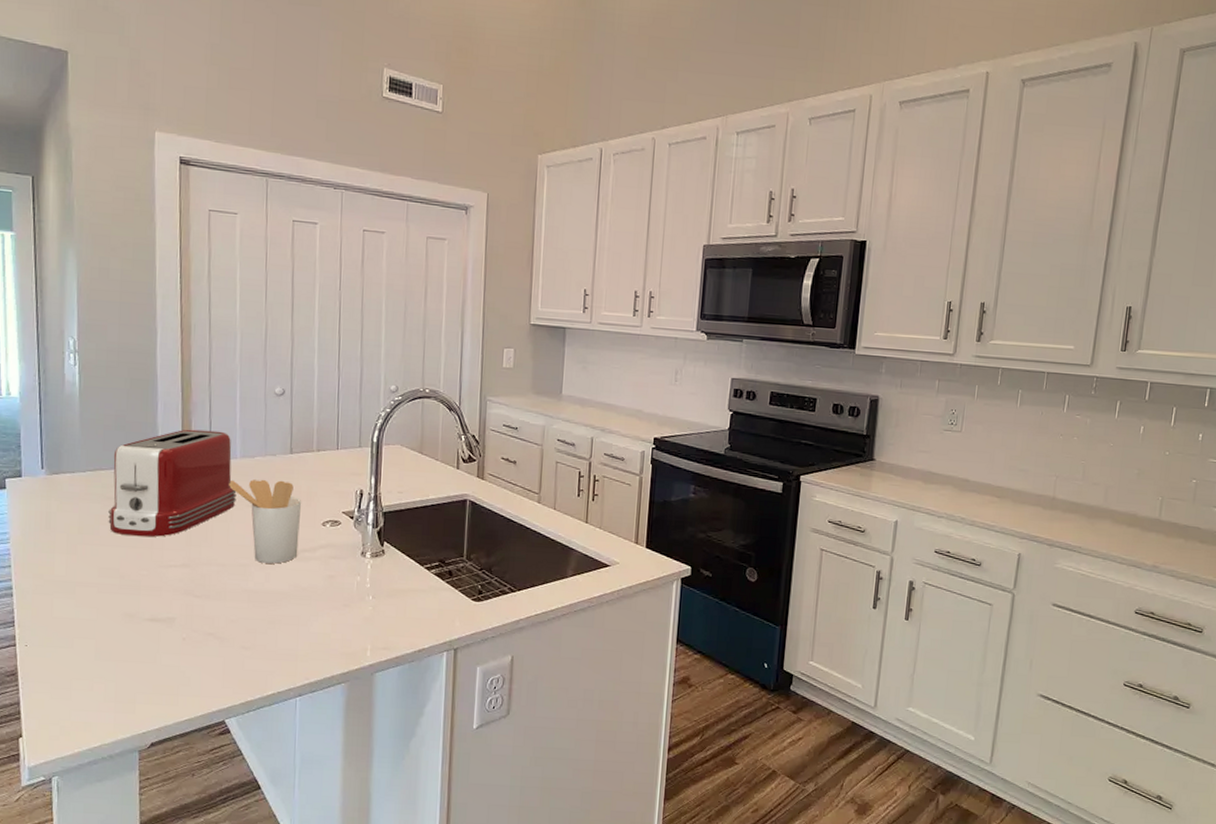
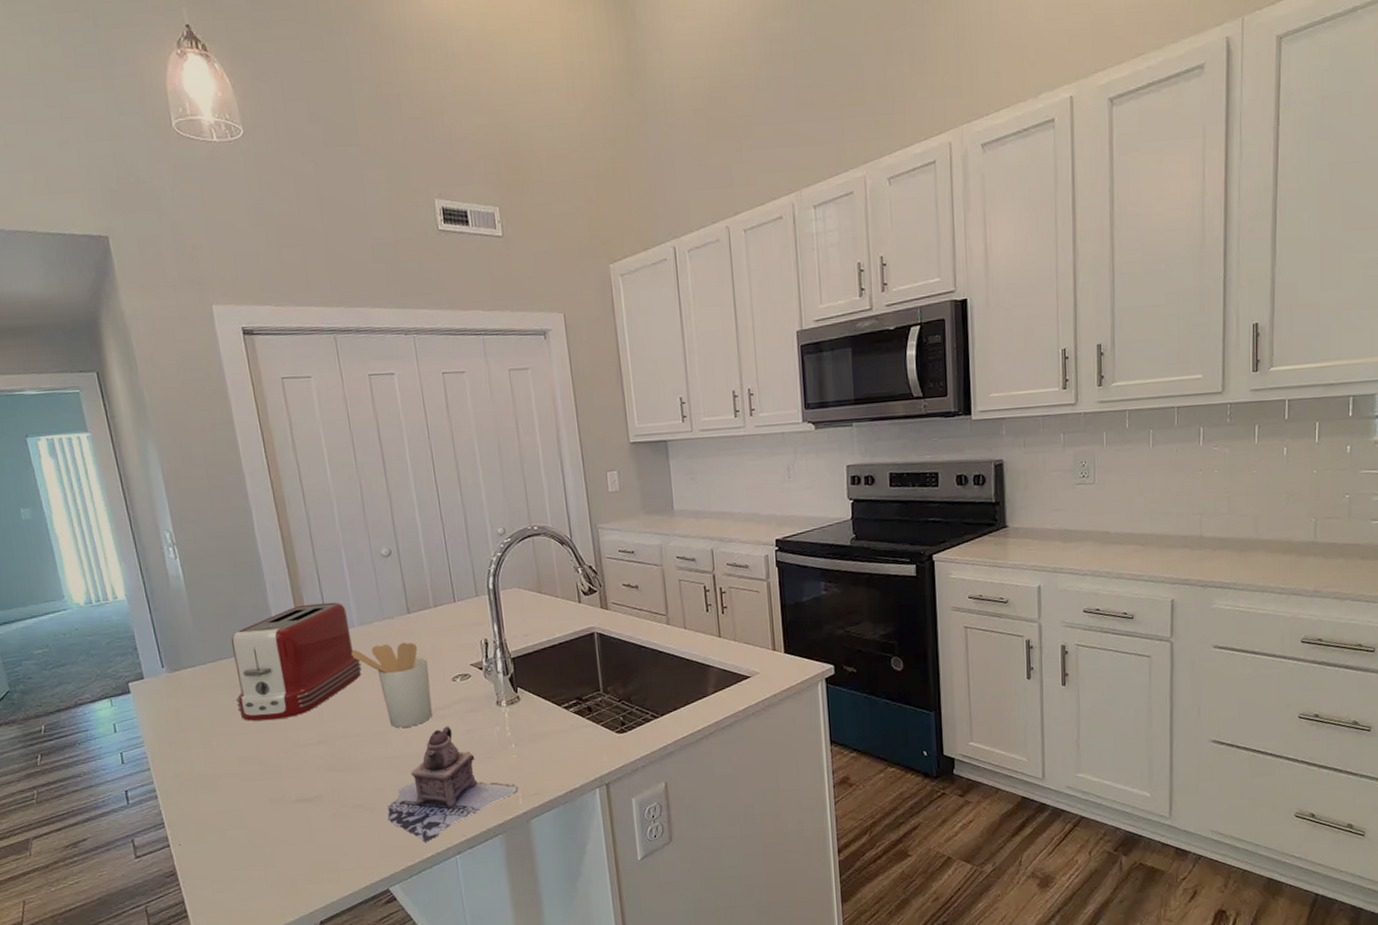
teapot: none [236,568,369,680] -> present [387,726,519,842]

